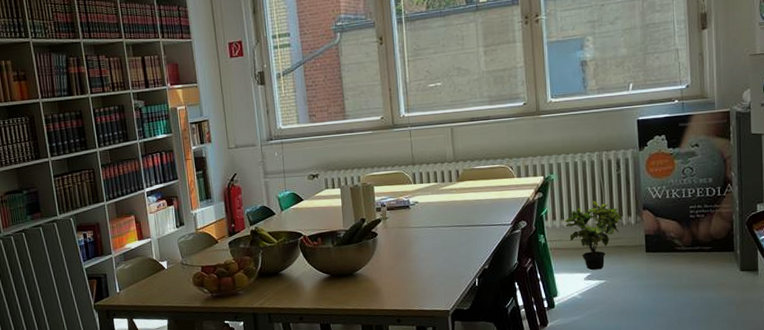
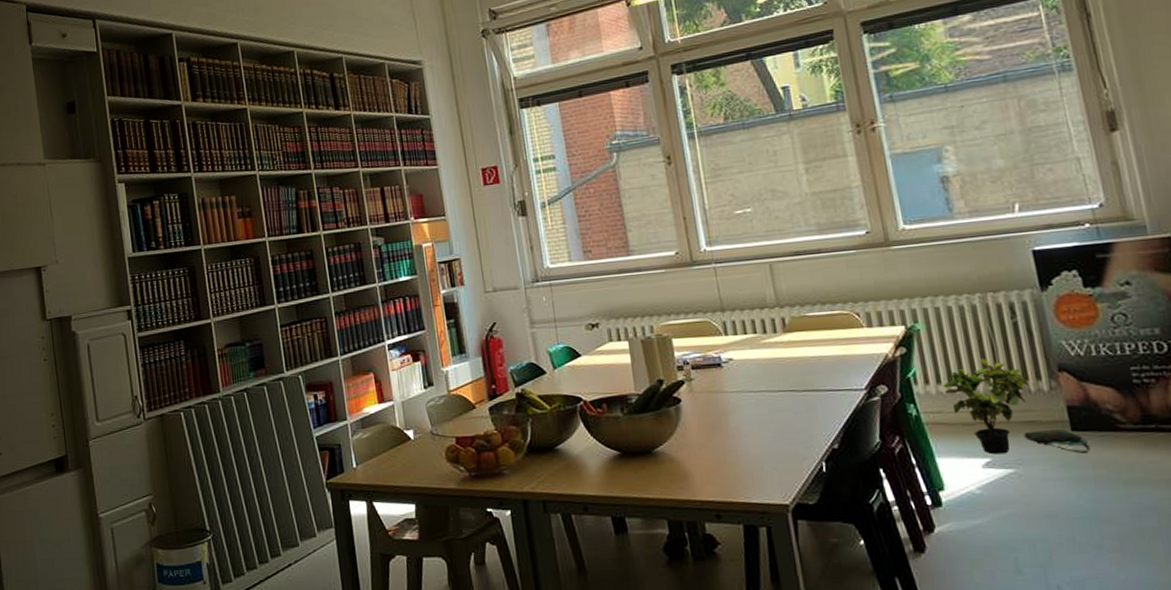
tote bag: none [614,251,656,268] -> present [1024,429,1090,453]

